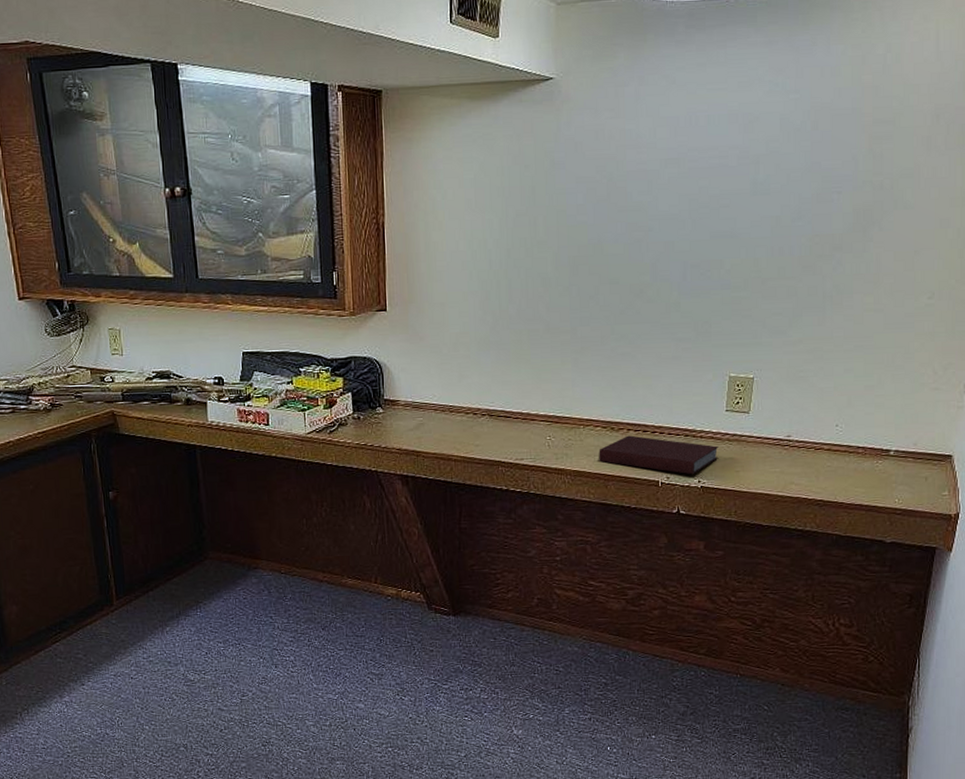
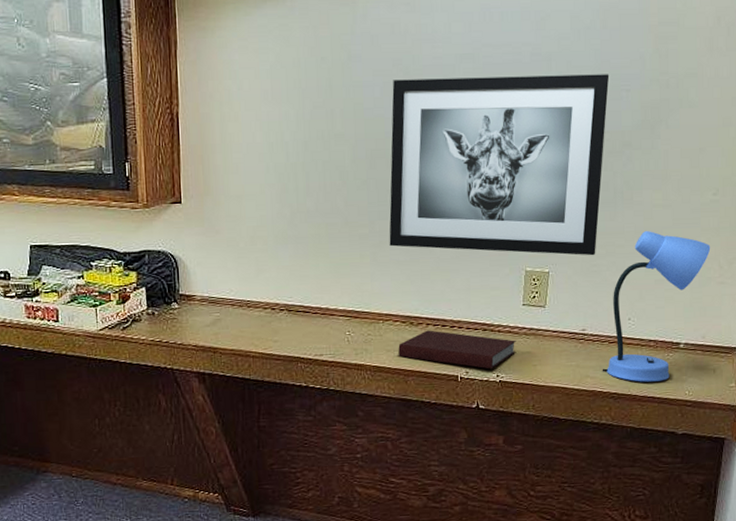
wall art: none [590,176,820,362] -> present [389,74,610,256]
desk lamp: none [807,336,925,490] -> present [602,231,711,382]

